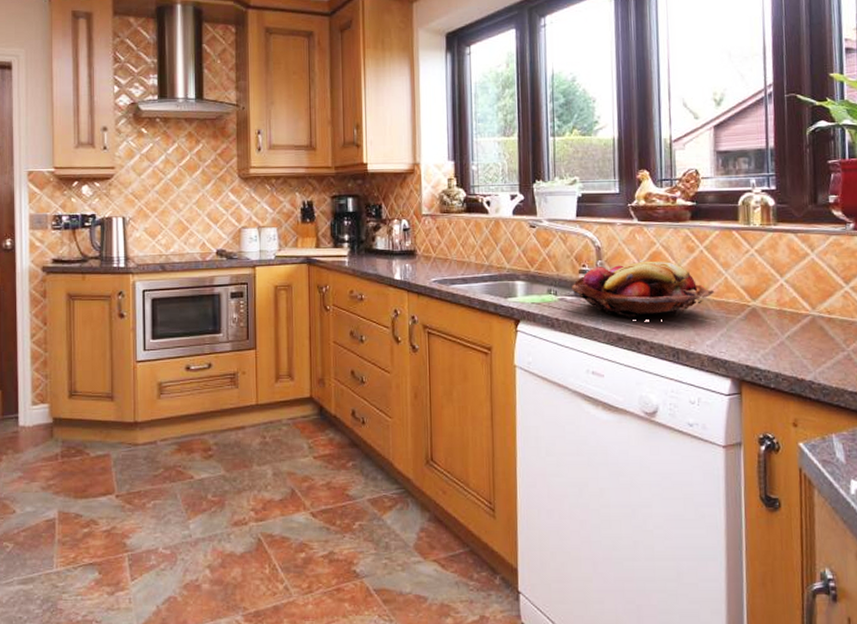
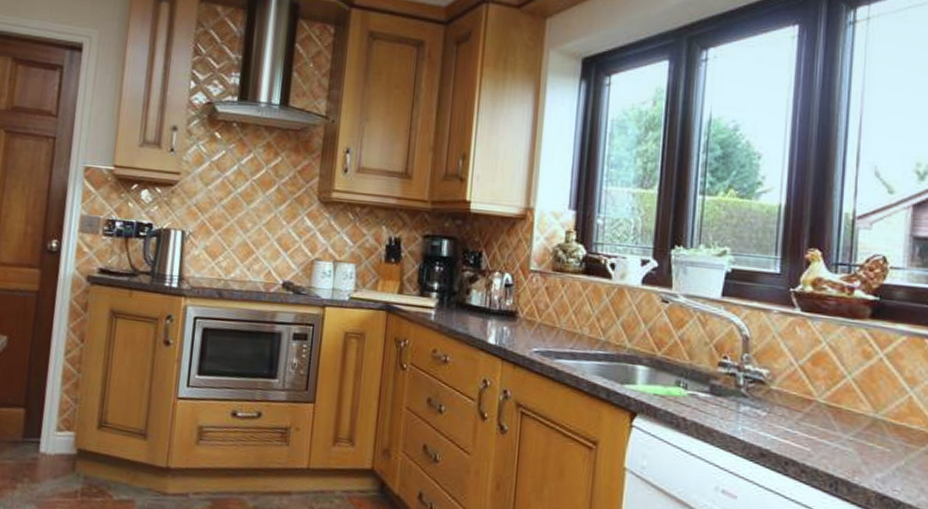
fruit basket: present [572,261,714,322] -> none [707,361,892,440]

